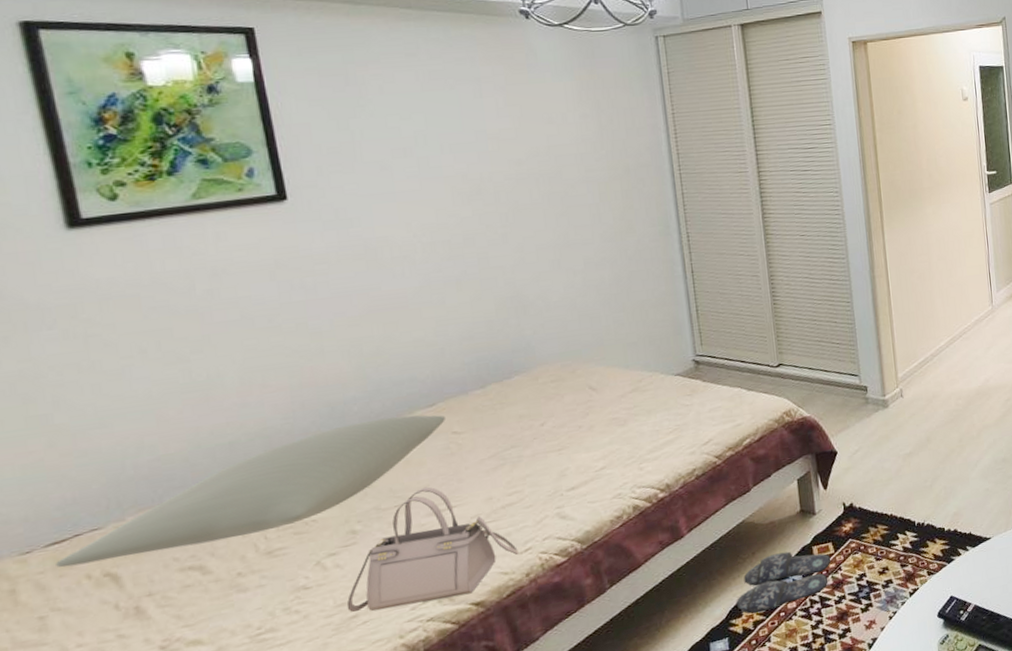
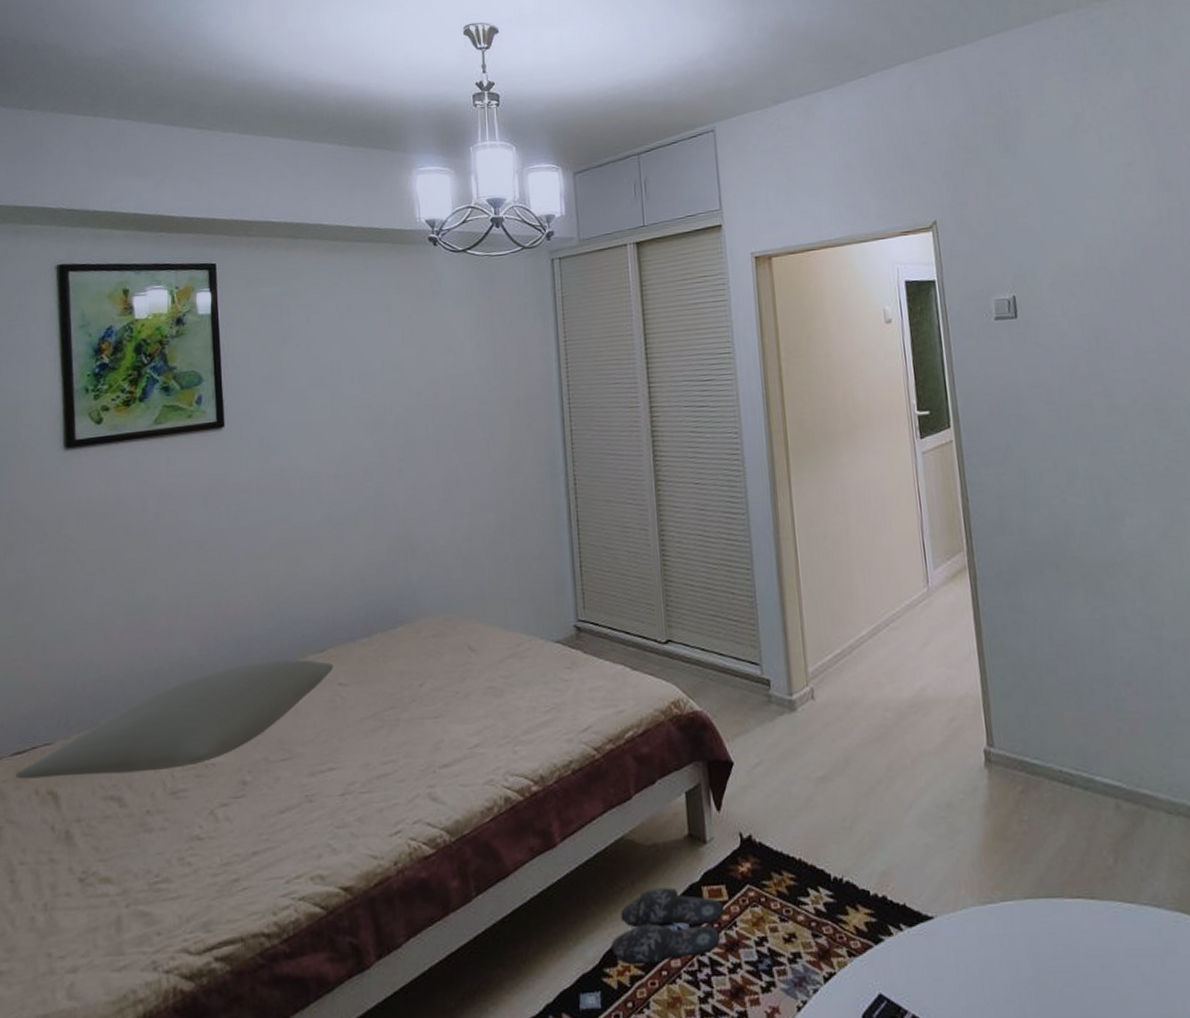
handbag: present [346,487,520,612] -> none [231,742,390,877]

